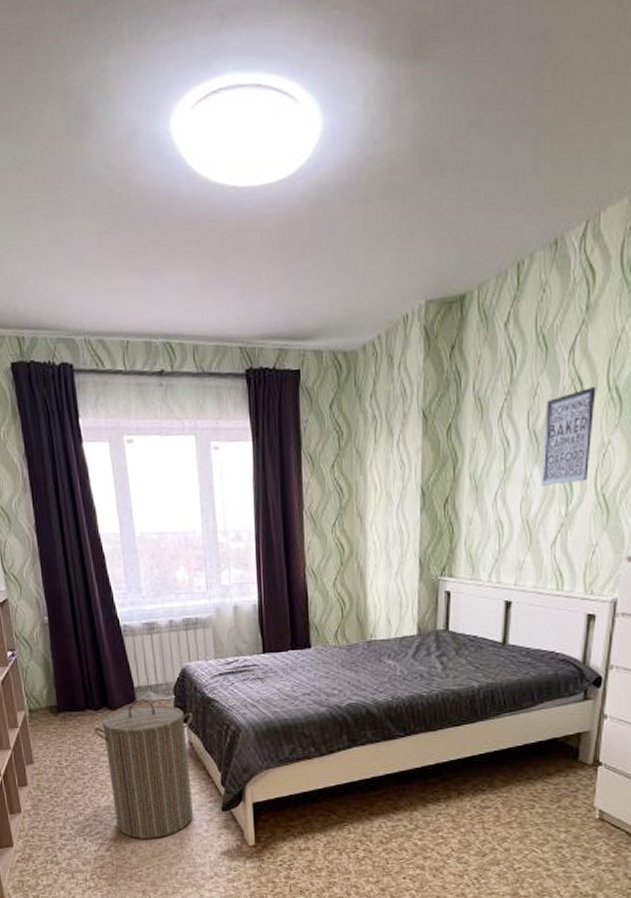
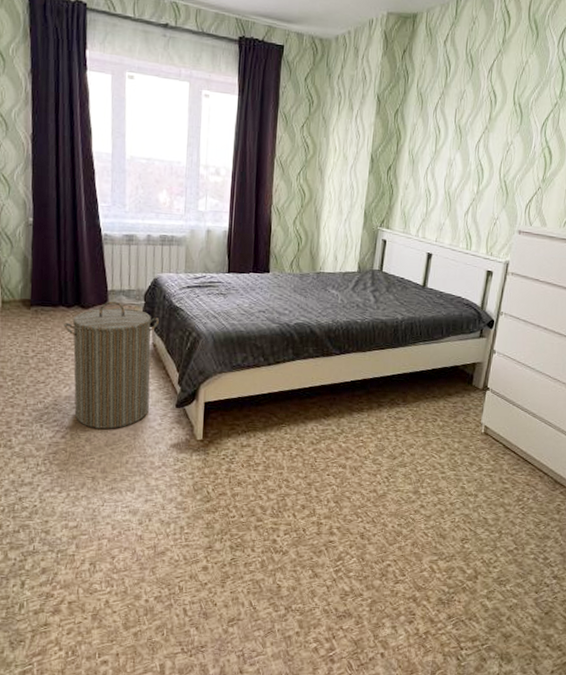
wall art: present [540,386,596,486] -> none [460,99,505,169]

